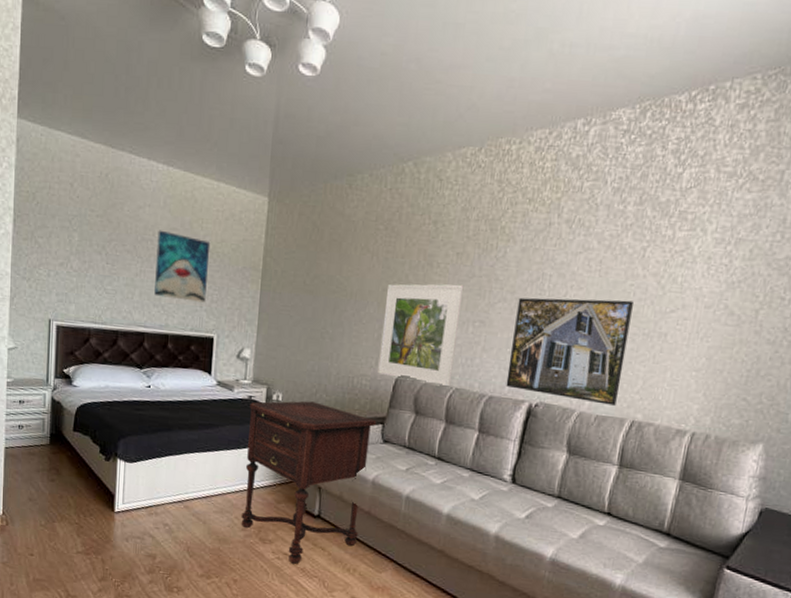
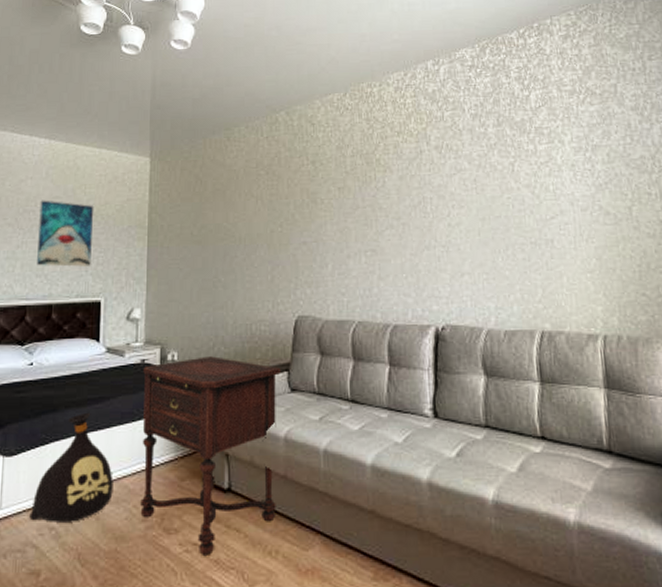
bag: none [147,435,219,523] -> present [29,412,113,522]
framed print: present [378,283,464,387] -> none [275,217,353,322]
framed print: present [506,297,633,406] -> none [405,213,522,318]

